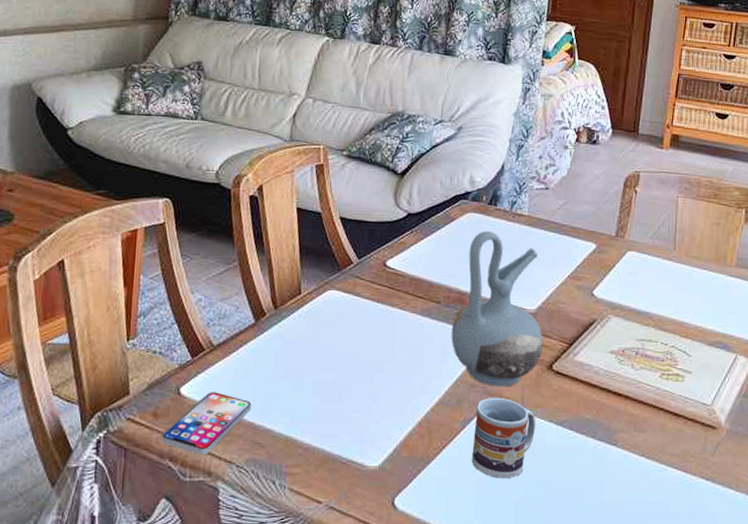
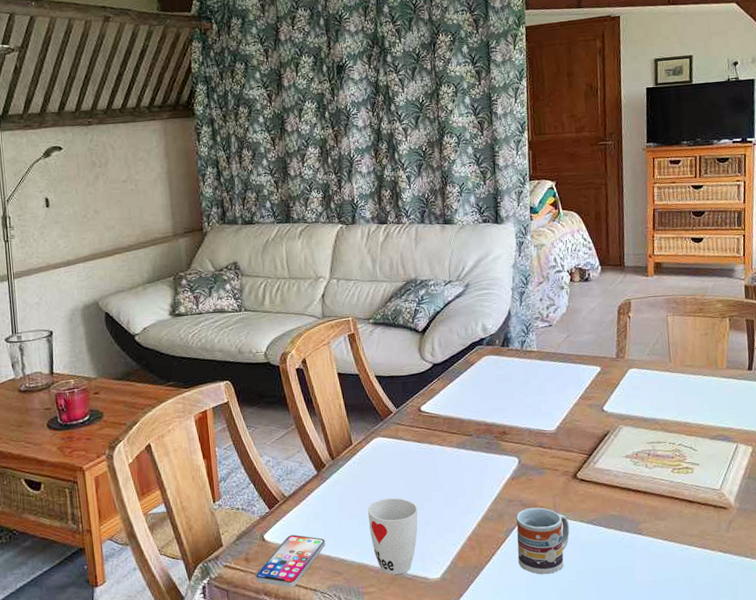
cup: none [305,363,366,456] -> present [368,498,418,575]
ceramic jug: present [451,231,543,387] -> none [485,369,566,499]

